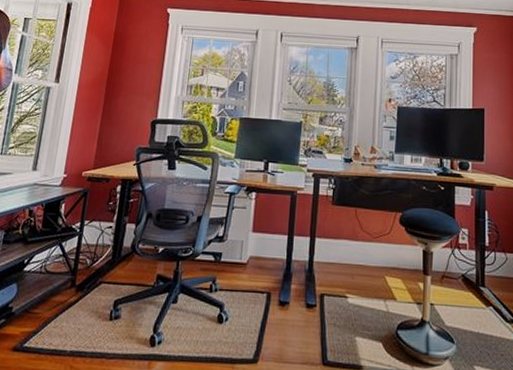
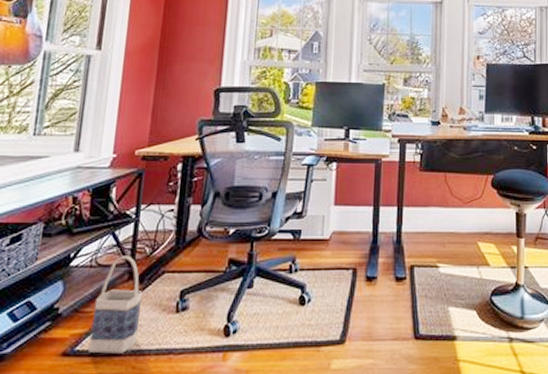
bag: none [35,265,83,353] -> present [89,255,143,354]

